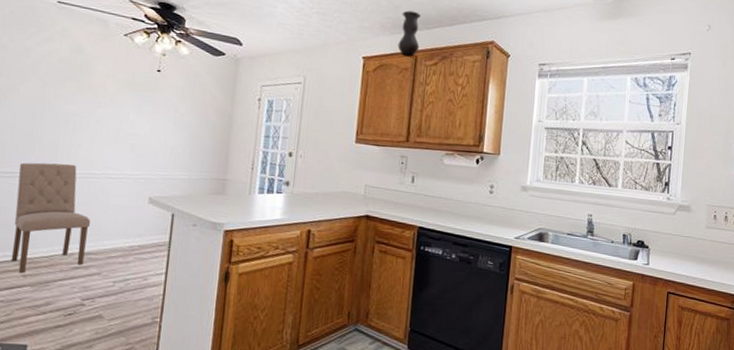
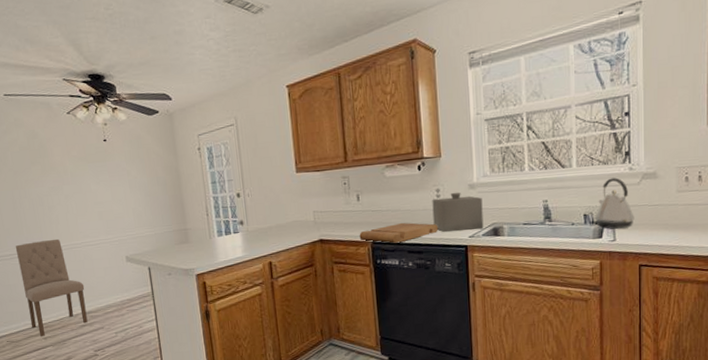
vase: present [397,10,421,57] -> none [316,26,341,76]
cutting board: none [407,212,487,232] -> present [359,222,439,244]
canister: none [482,191,533,233] -> present [432,192,484,233]
kettle: none [632,204,668,254] -> present [594,177,635,229]

